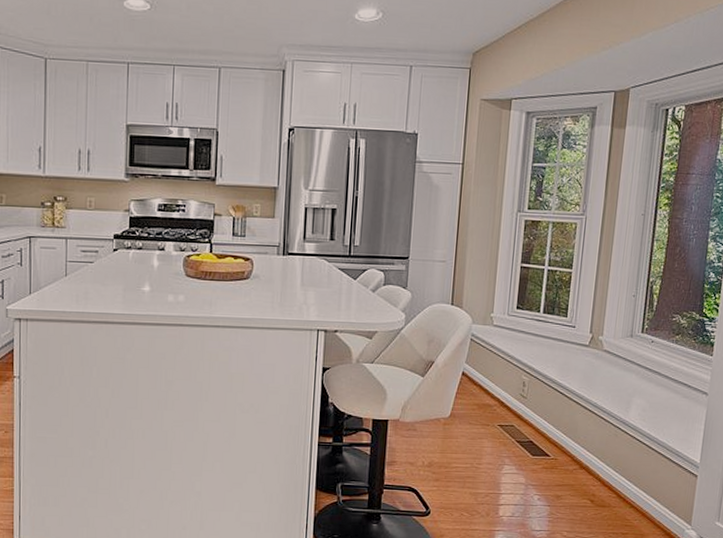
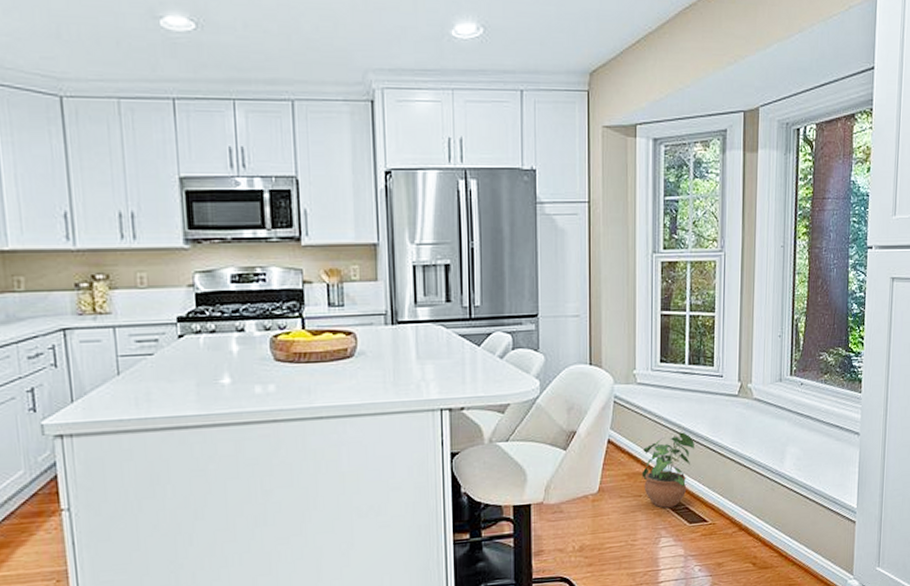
potted plant: none [491,373,543,439] -> present [642,432,694,508]

